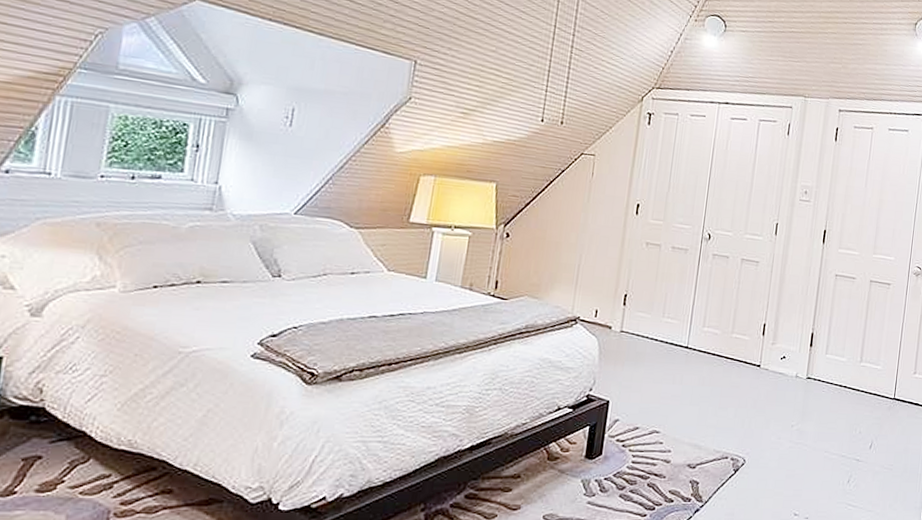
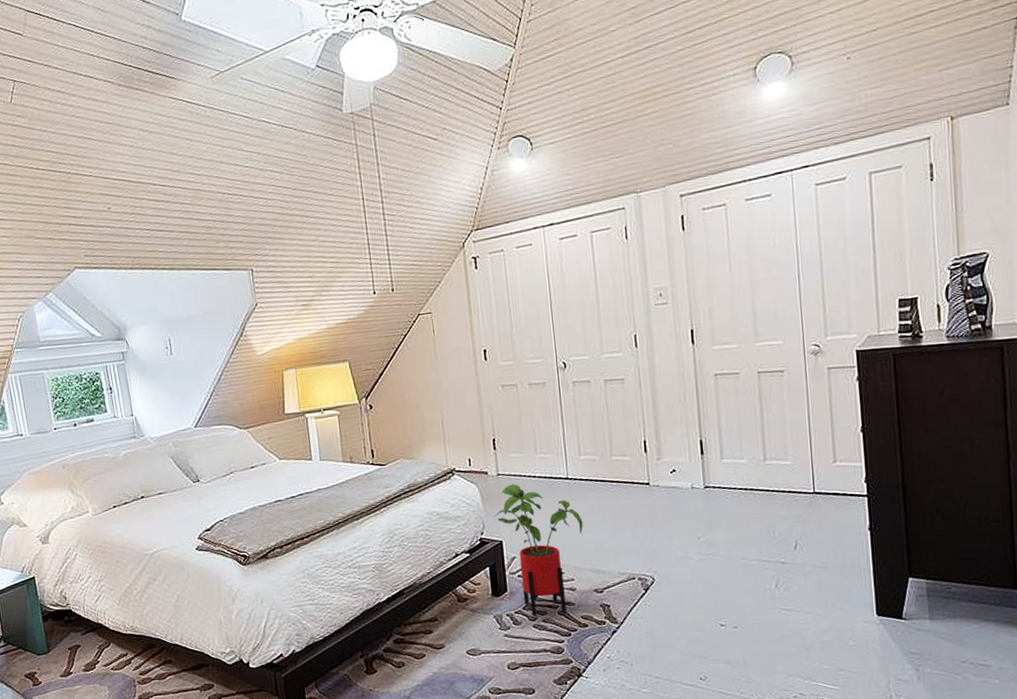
house plant: none [608,343,692,485] -> present [494,484,584,616]

